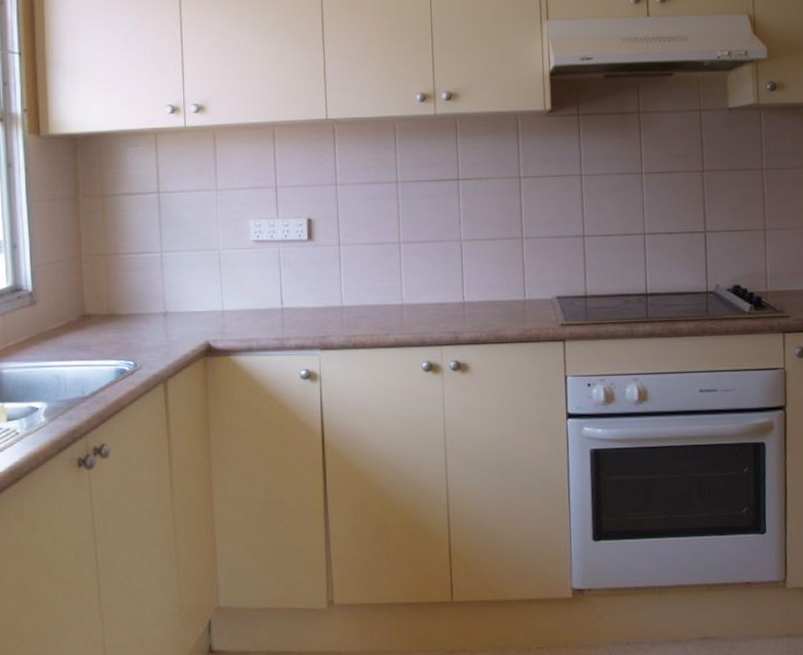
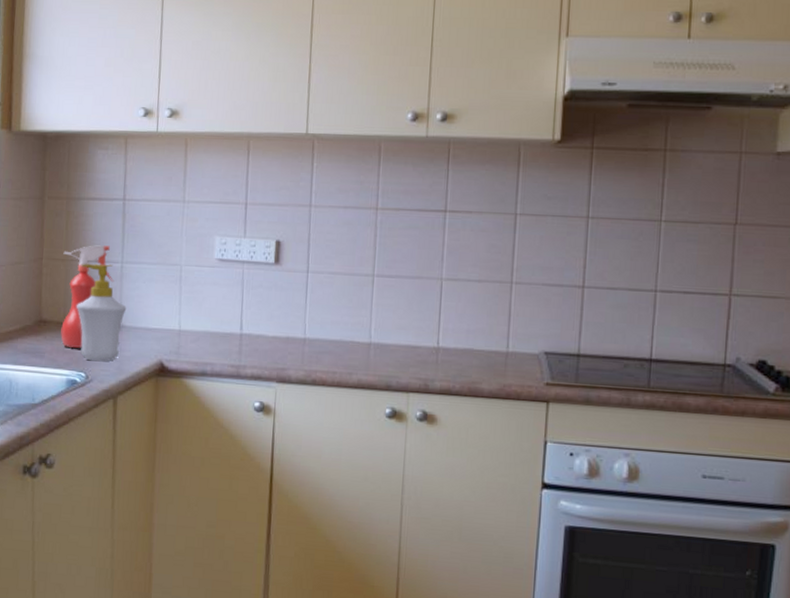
spray bottle: none [102,237,155,338] -> present [60,245,114,348]
soap bottle: none [119,255,170,349] -> present [76,263,127,362]

